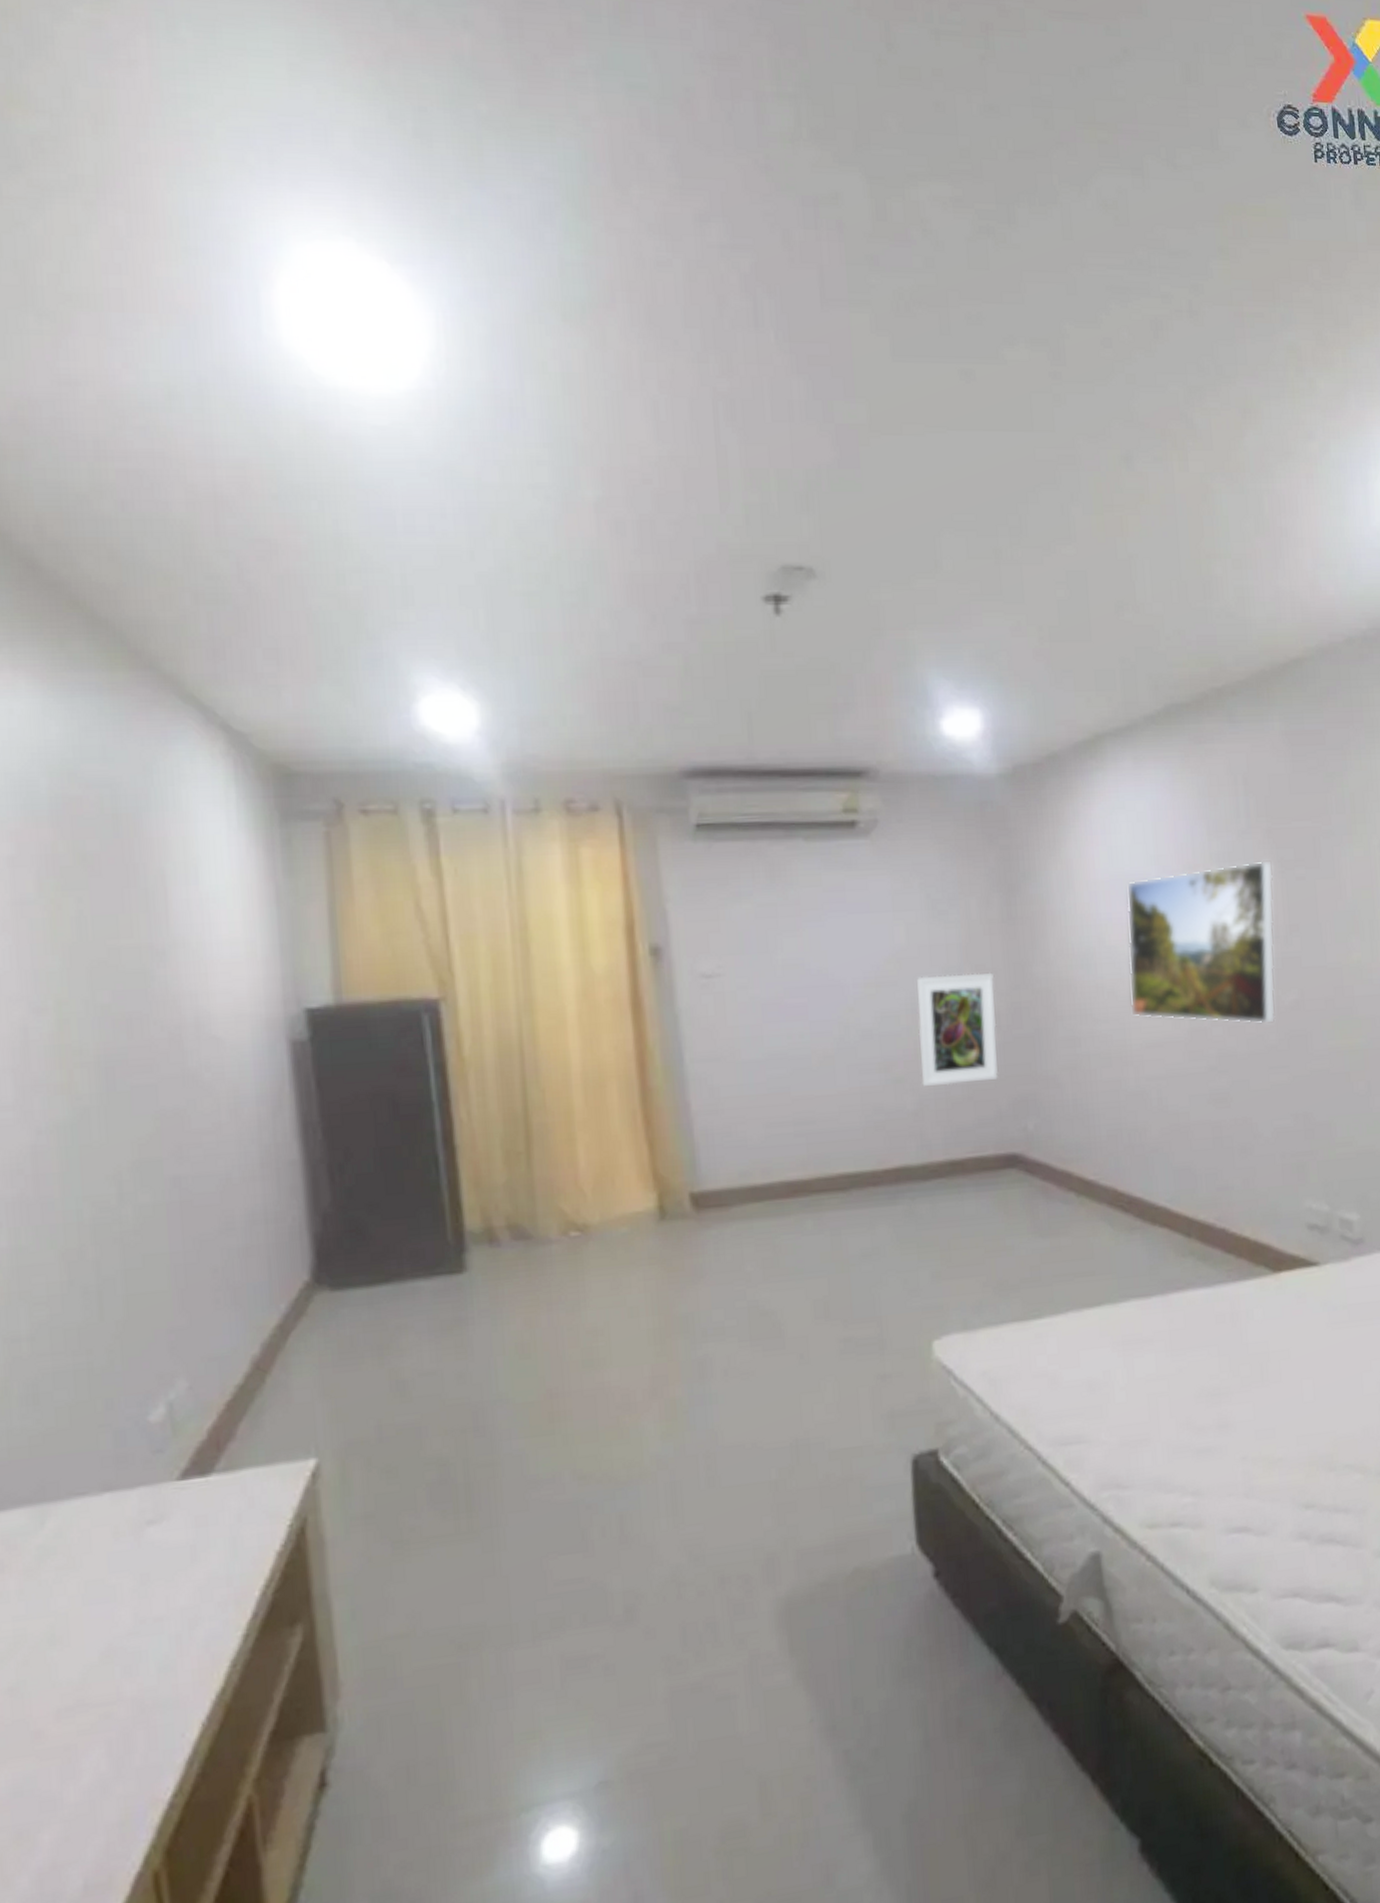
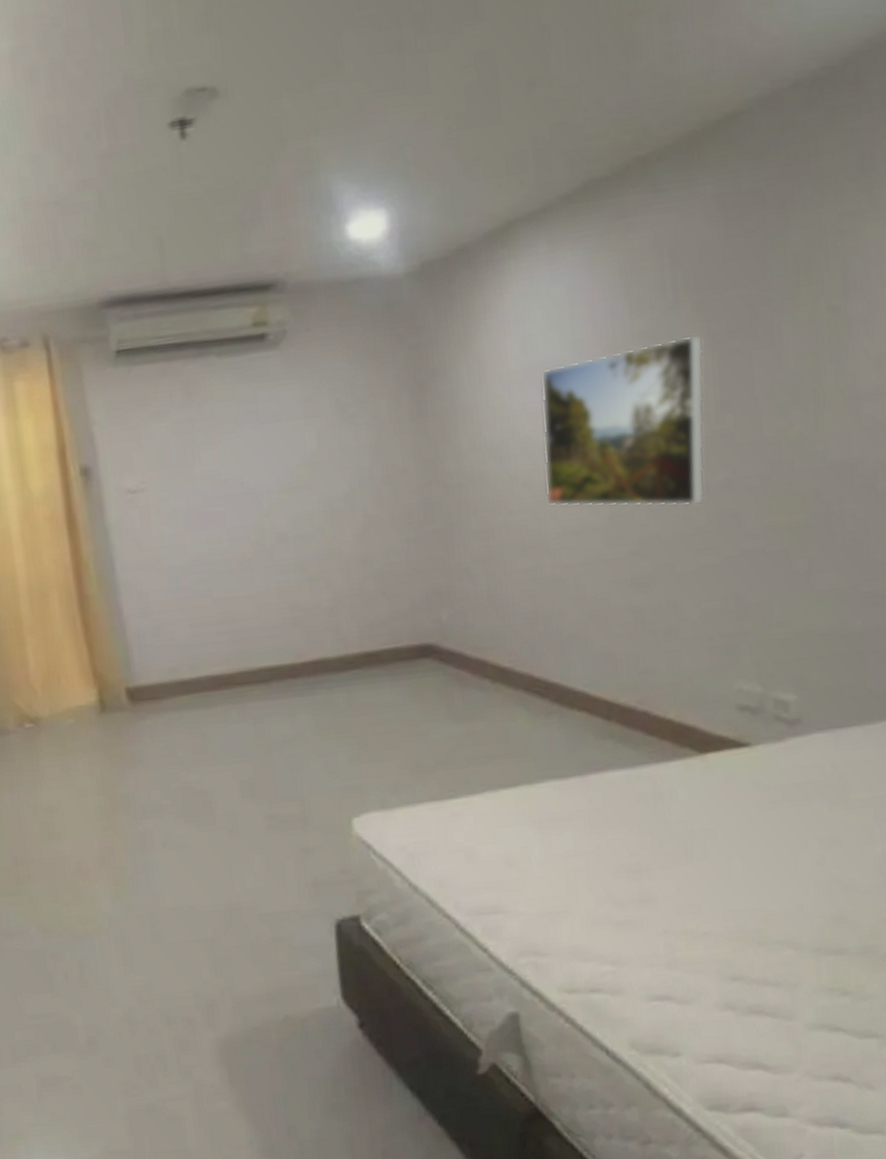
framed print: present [917,972,999,1086] -> none [329,471,412,584]

